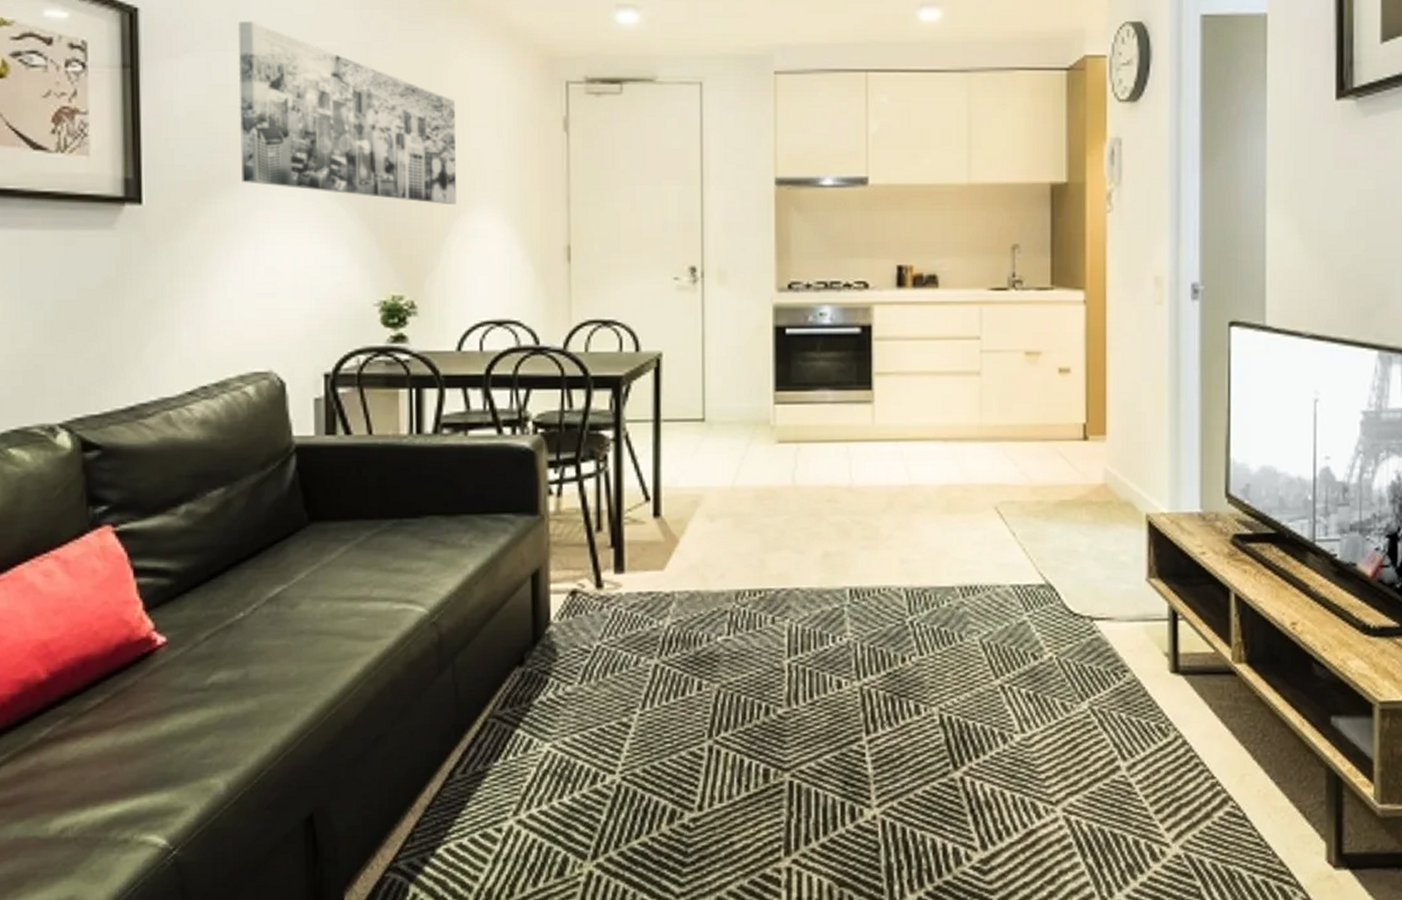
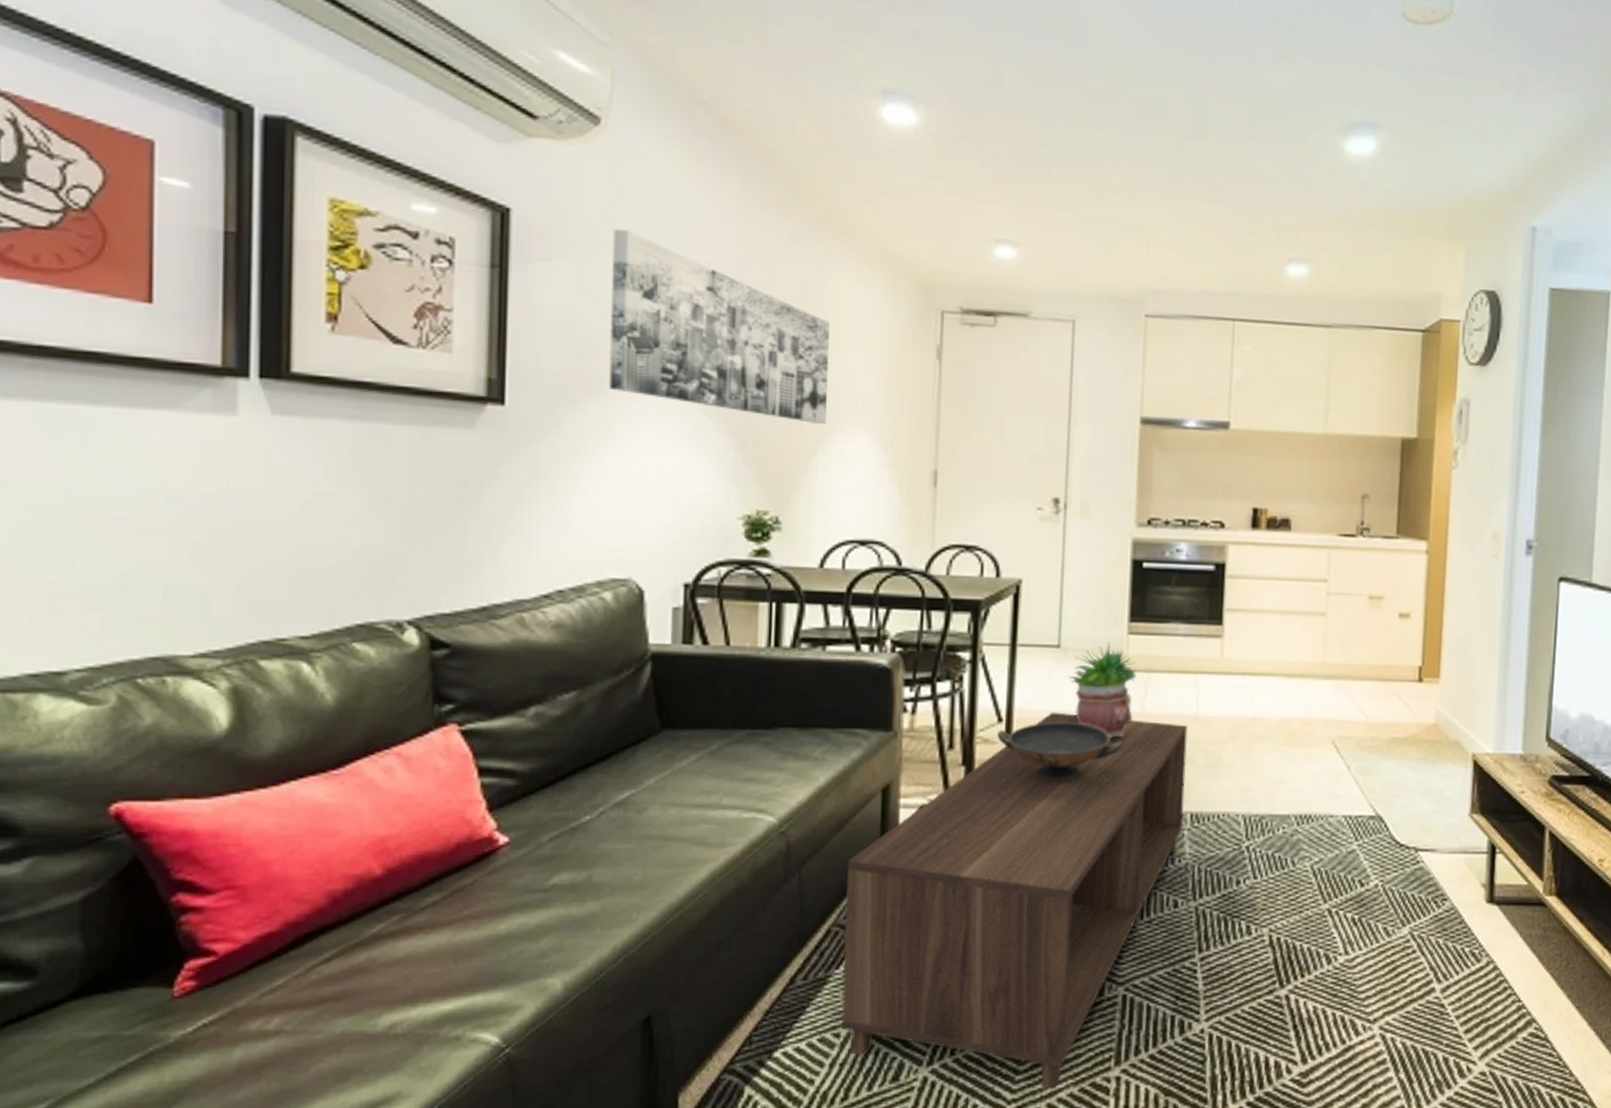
coffee table: none [501,488,842,882] -> present [841,712,1188,1089]
decorative bowl: none [645,498,775,562] -> present [997,722,1123,783]
potted plant: none [714,413,785,512] -> present [1067,641,1136,738]

